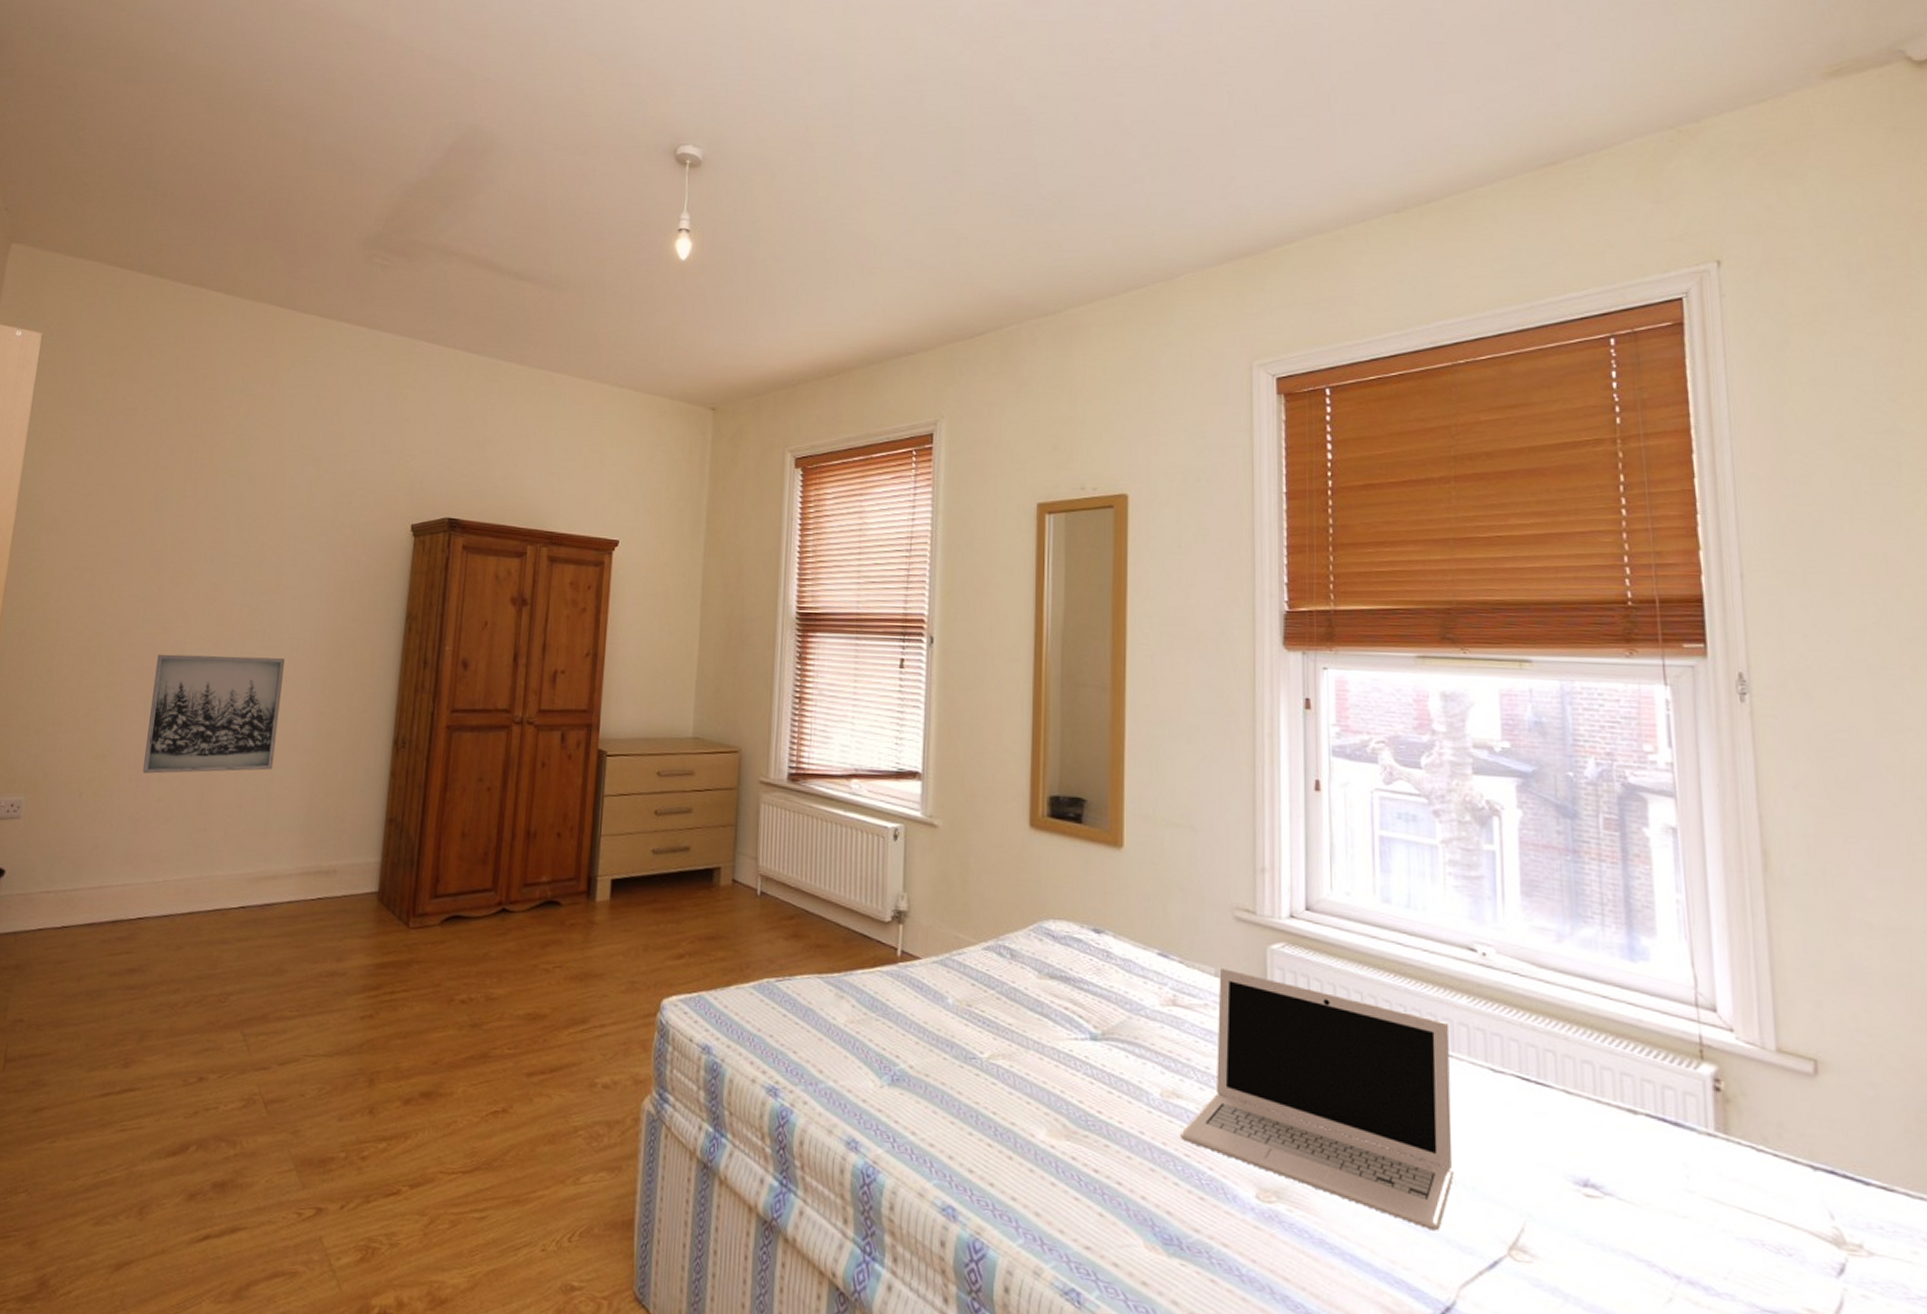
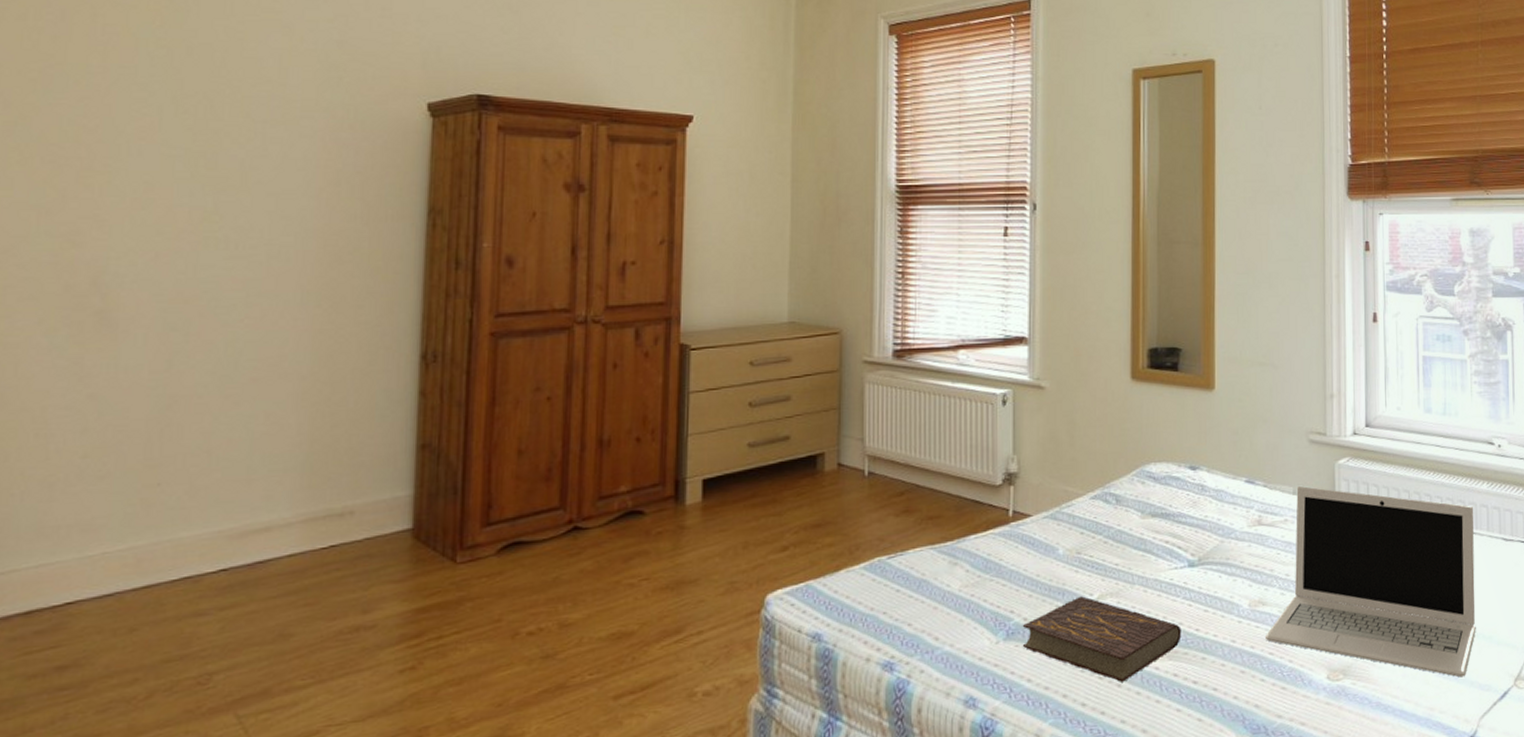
wall art: present [142,654,285,774] -> none [54,270,260,425]
book: none [907,1052,1081,1155] -> present [1022,596,1181,682]

